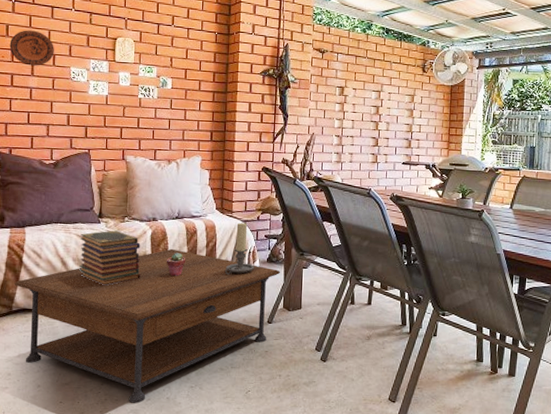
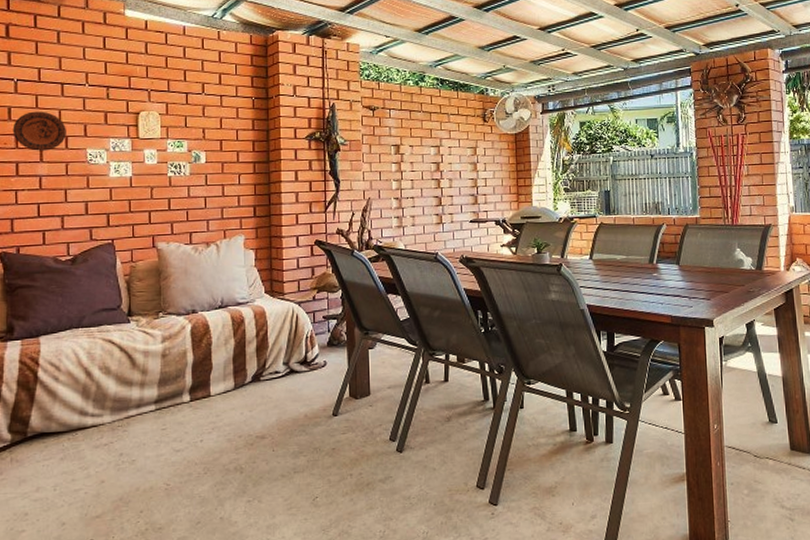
coffee table: present [14,248,280,403] -> none [28,342,343,530]
book stack: present [79,230,142,286] -> none [107,329,182,395]
potted succulent: present [166,252,186,276] -> none [210,346,234,374]
candle holder: present [224,222,254,275] -> none [279,305,313,366]

